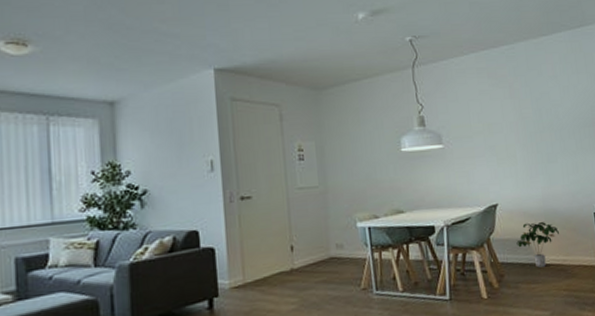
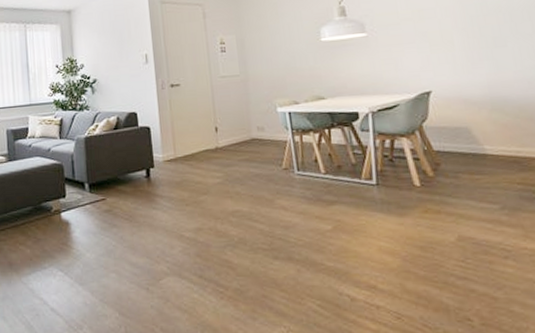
potted plant: present [516,221,559,268] -> none [455,109,511,158]

